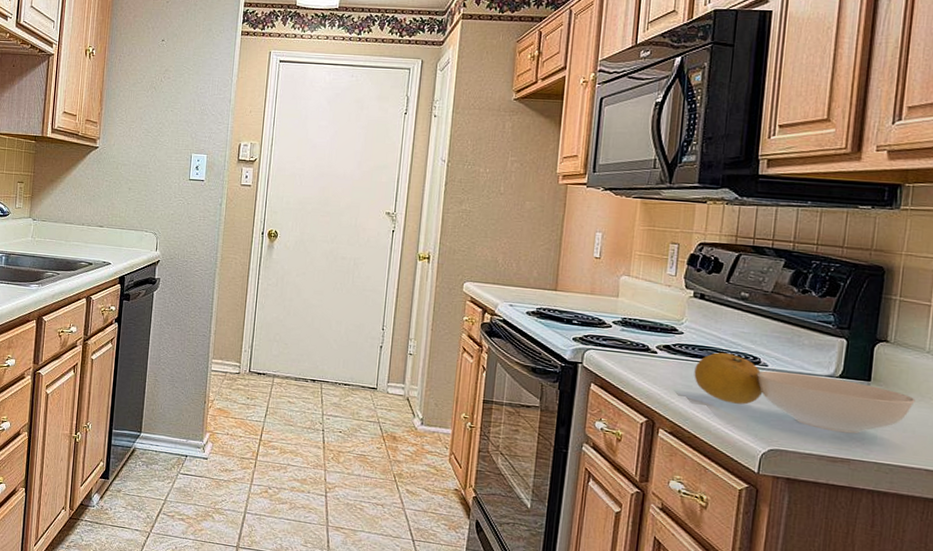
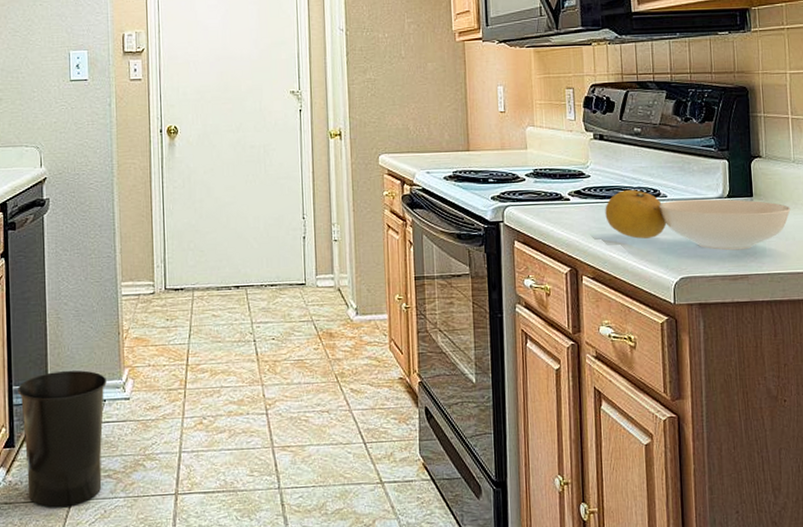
waste bin: none [115,424,190,537] -> present [18,370,107,508]

